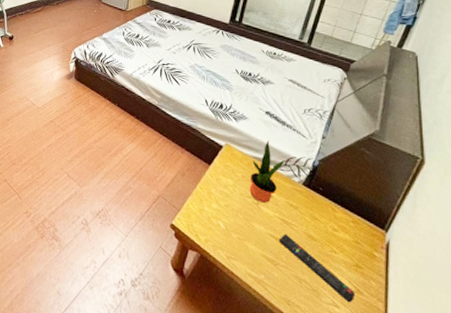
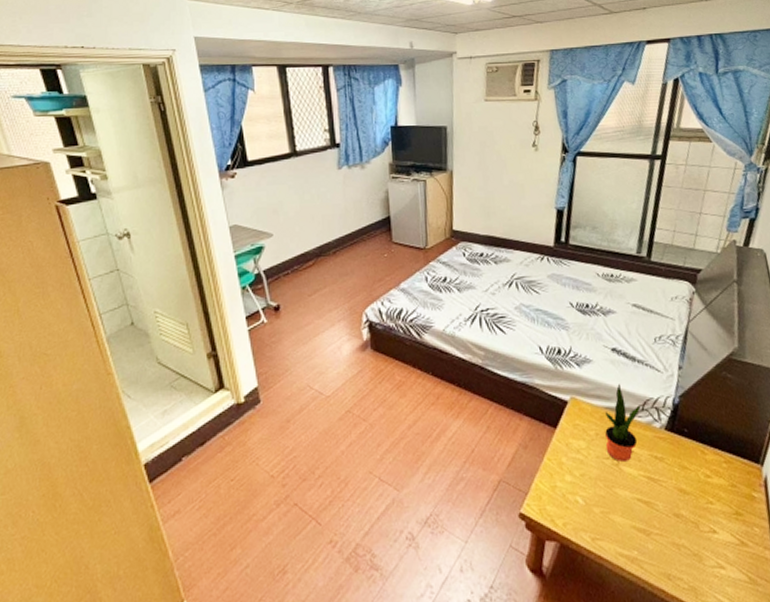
remote control: present [278,233,356,303] -> none [647,493,740,560]

